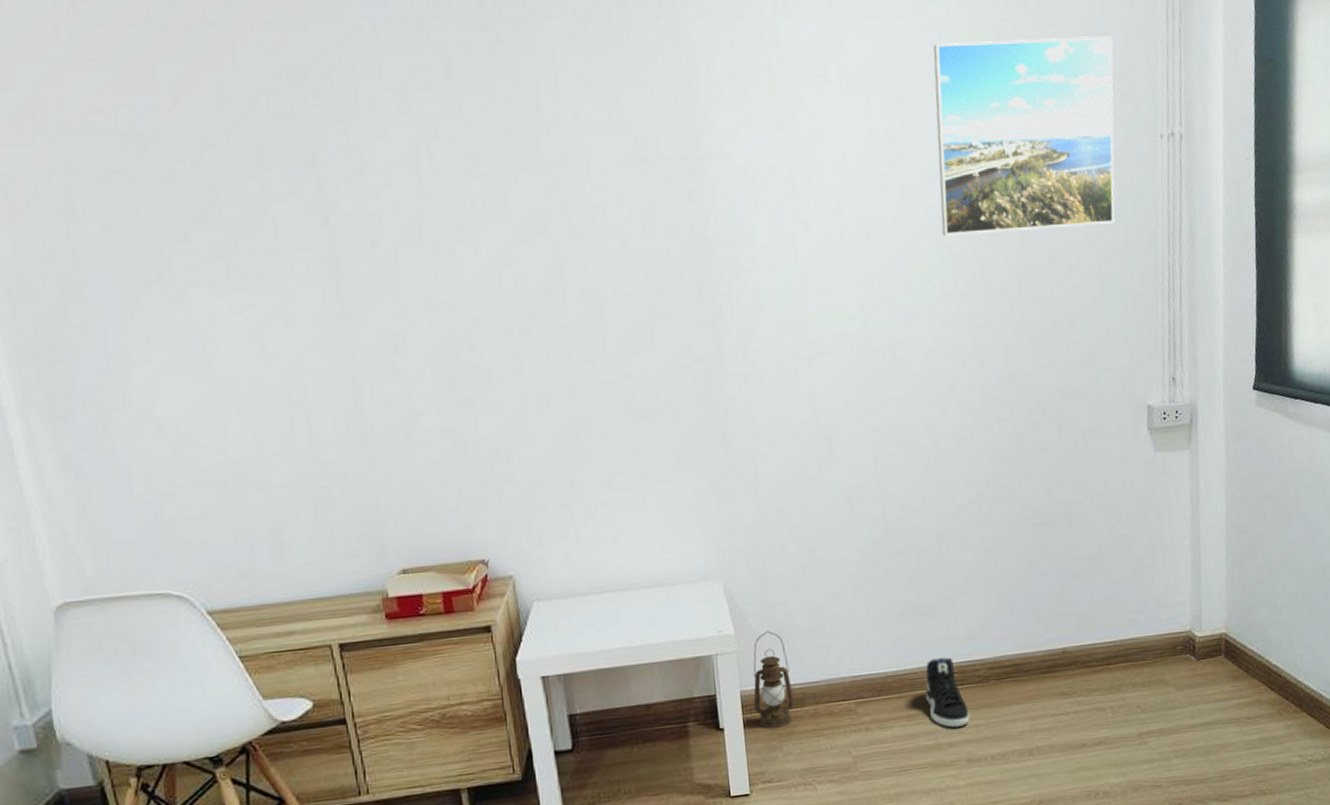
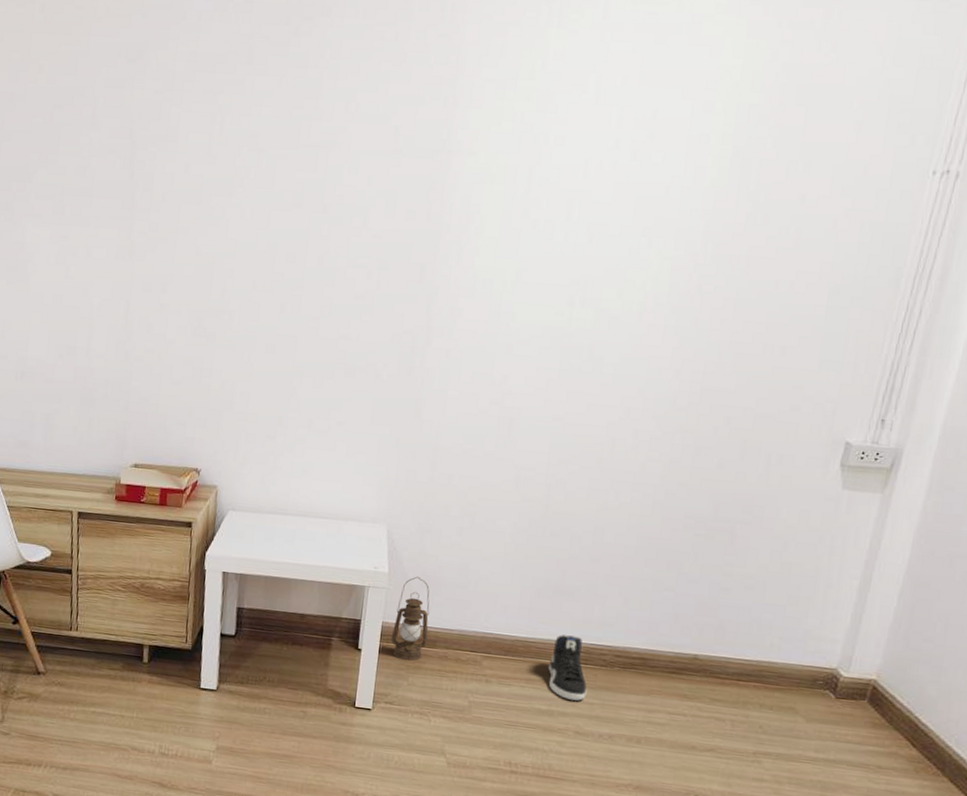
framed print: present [933,35,1115,236] -> none [667,60,903,257]

